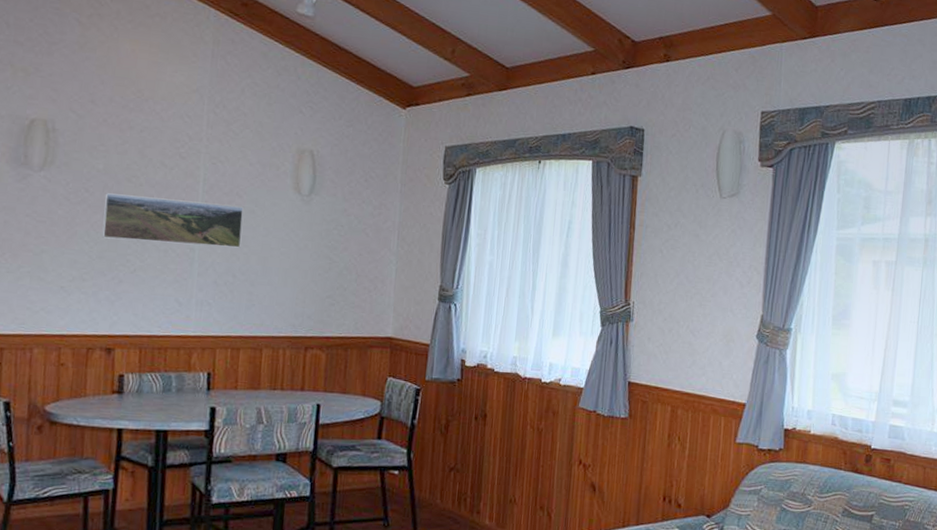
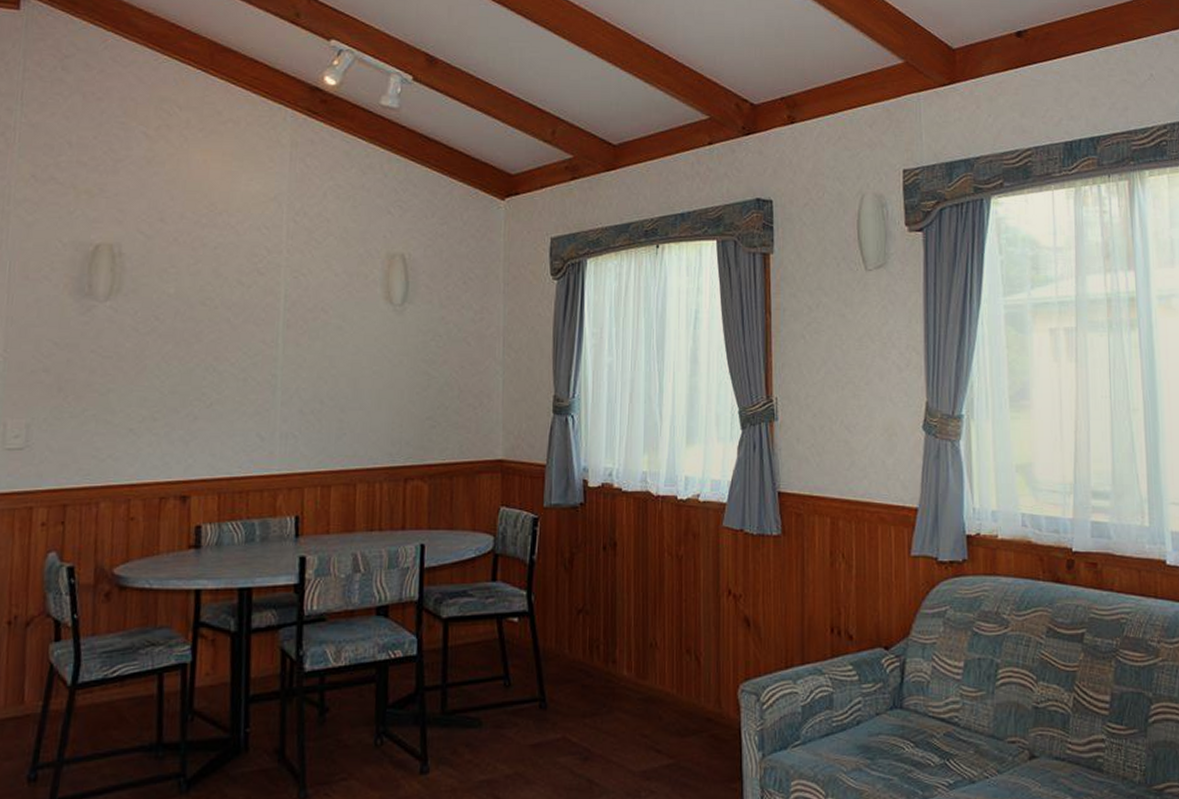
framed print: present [101,193,244,248] -> none [174,319,330,371]

